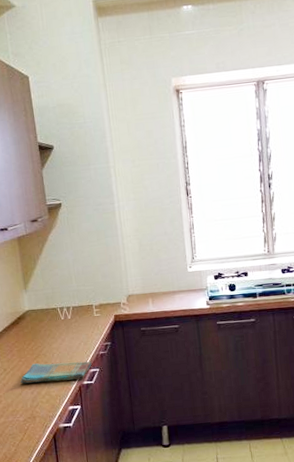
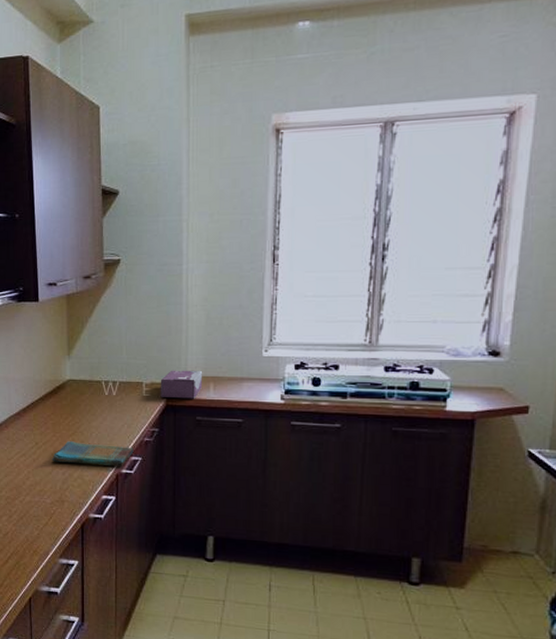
tissue box: none [107,289,143,315] -> present [160,370,203,399]

